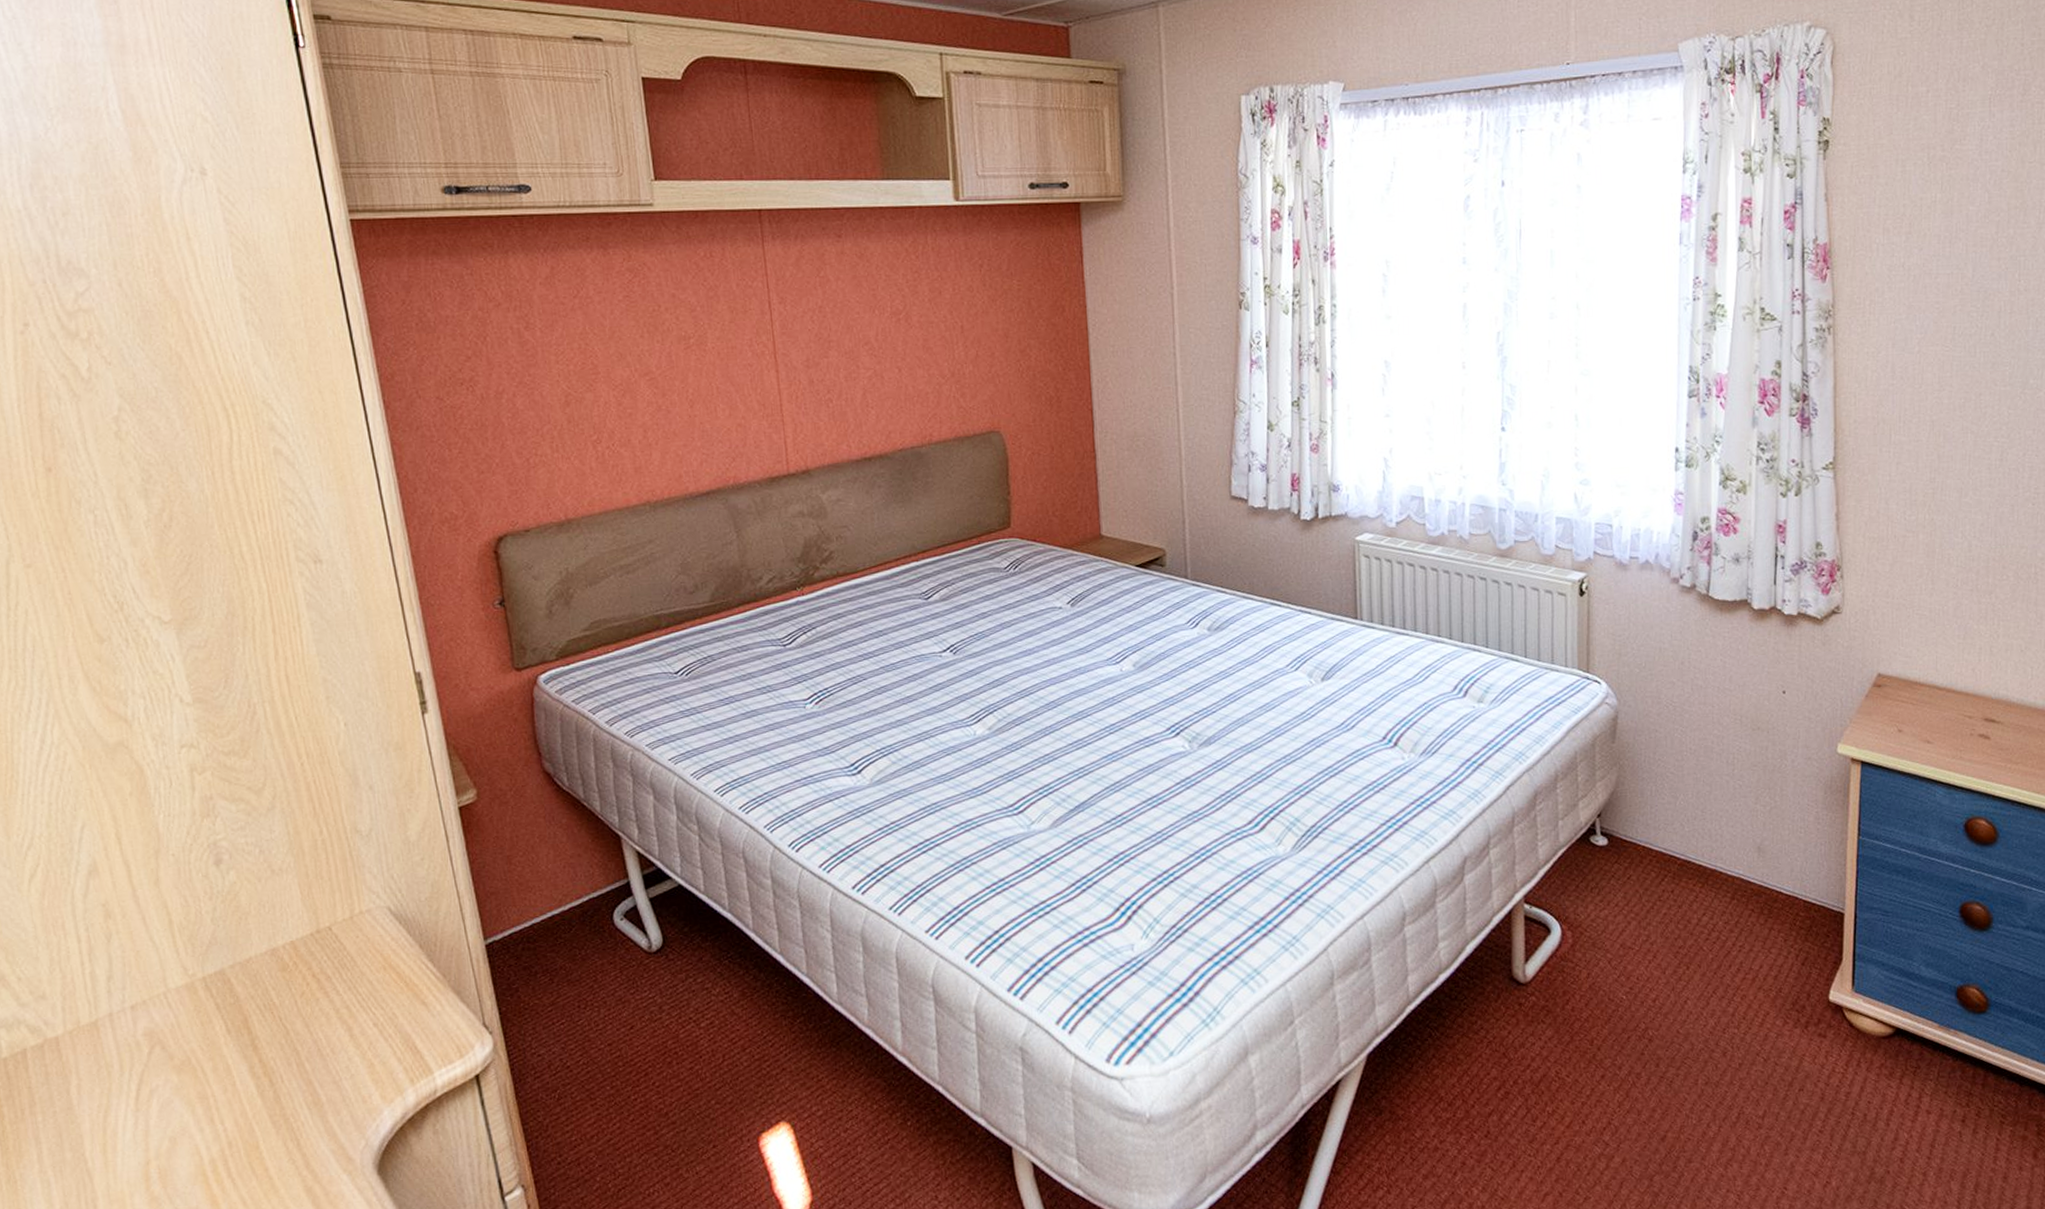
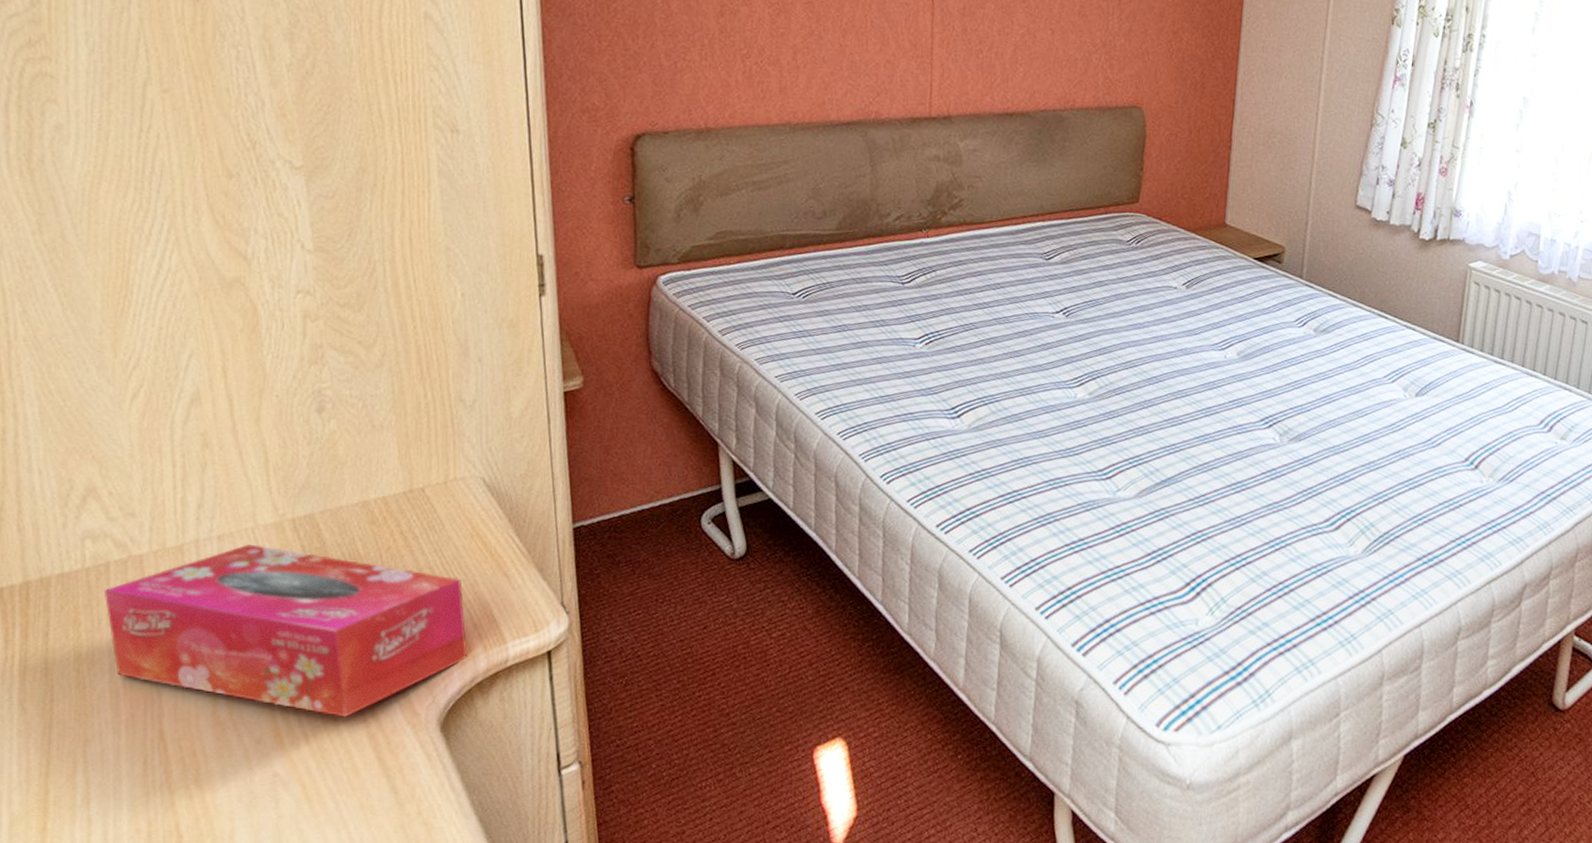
tissue box: none [24,1009,396,1175] -> present [105,544,468,718]

